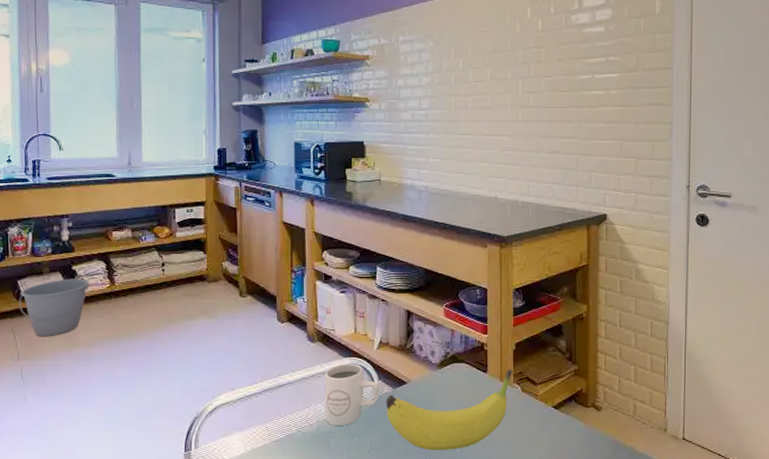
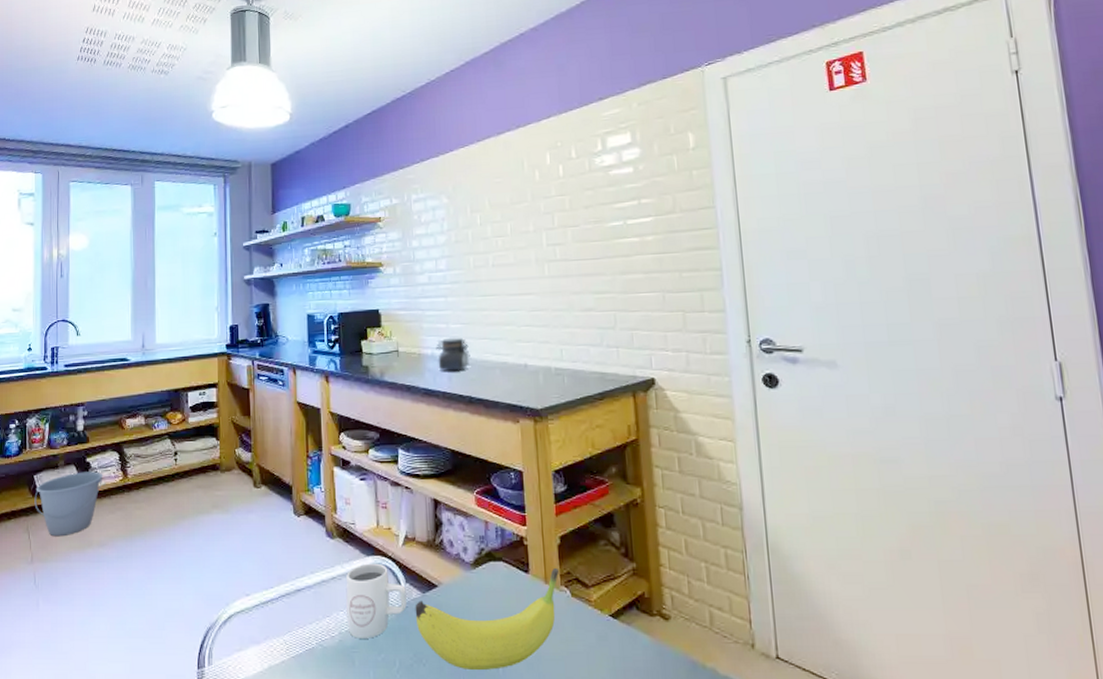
jar: none [415,170,447,200] -> present [436,337,470,371]

